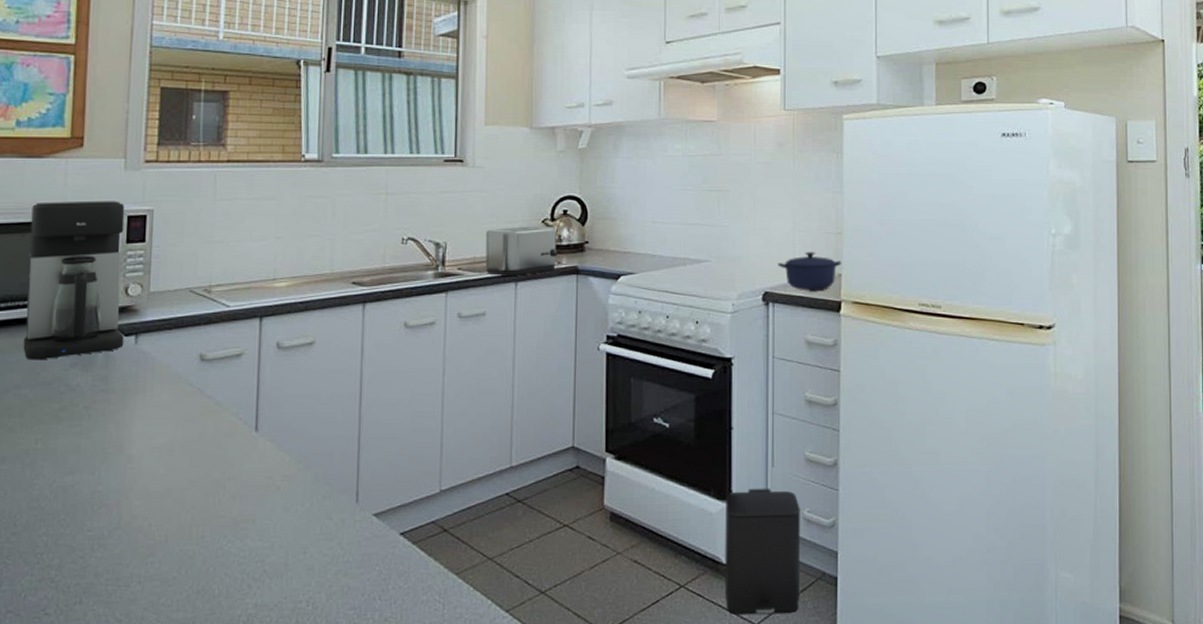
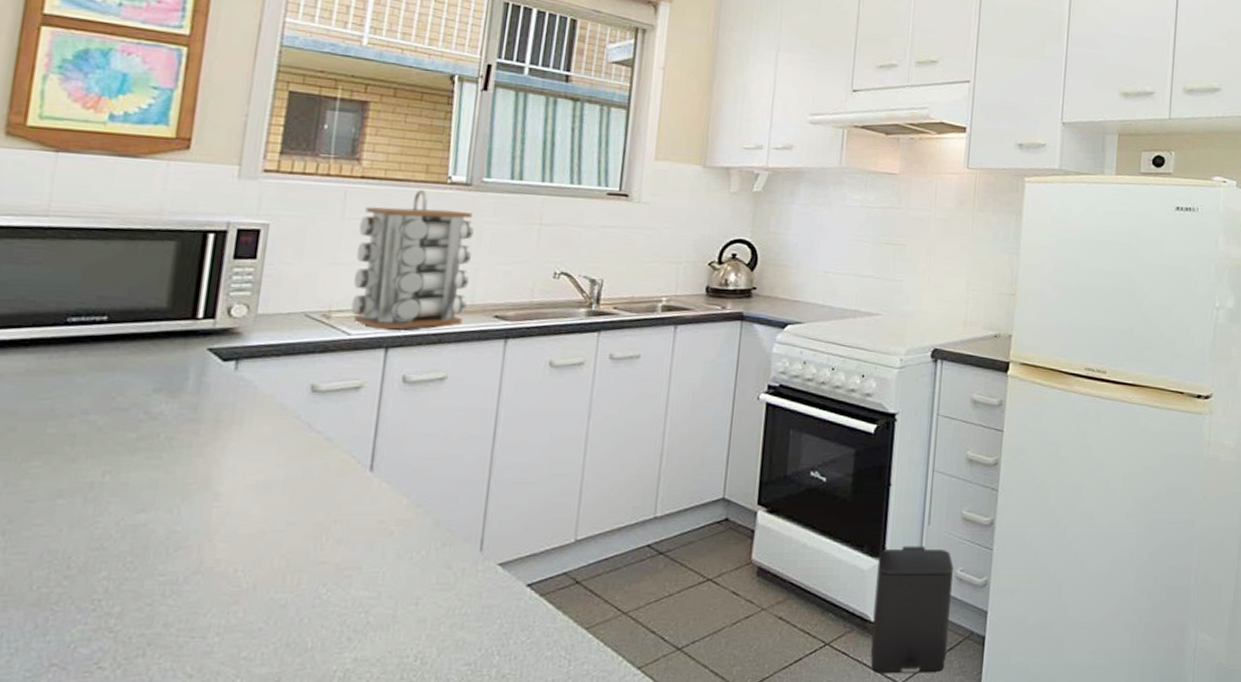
coffee maker: present [23,200,125,361] -> none [96,207,235,384]
spice rack: none [228,168,328,300] -> present [351,189,474,330]
toaster: present [485,225,559,277] -> none [643,267,724,320]
cooking pot: present [778,251,842,290] -> none [949,310,1013,350]

